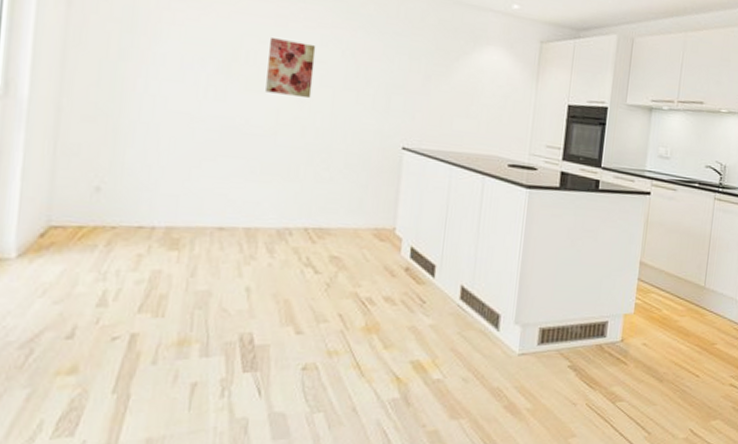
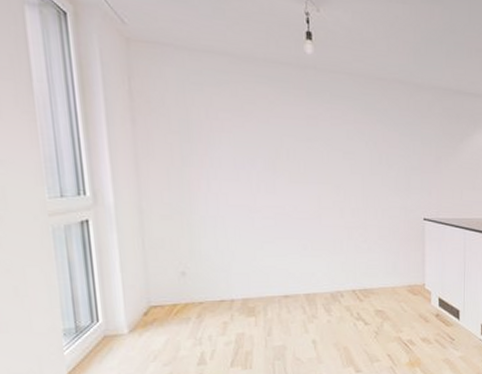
wall art: present [266,38,316,98] -> none [305,136,345,184]

